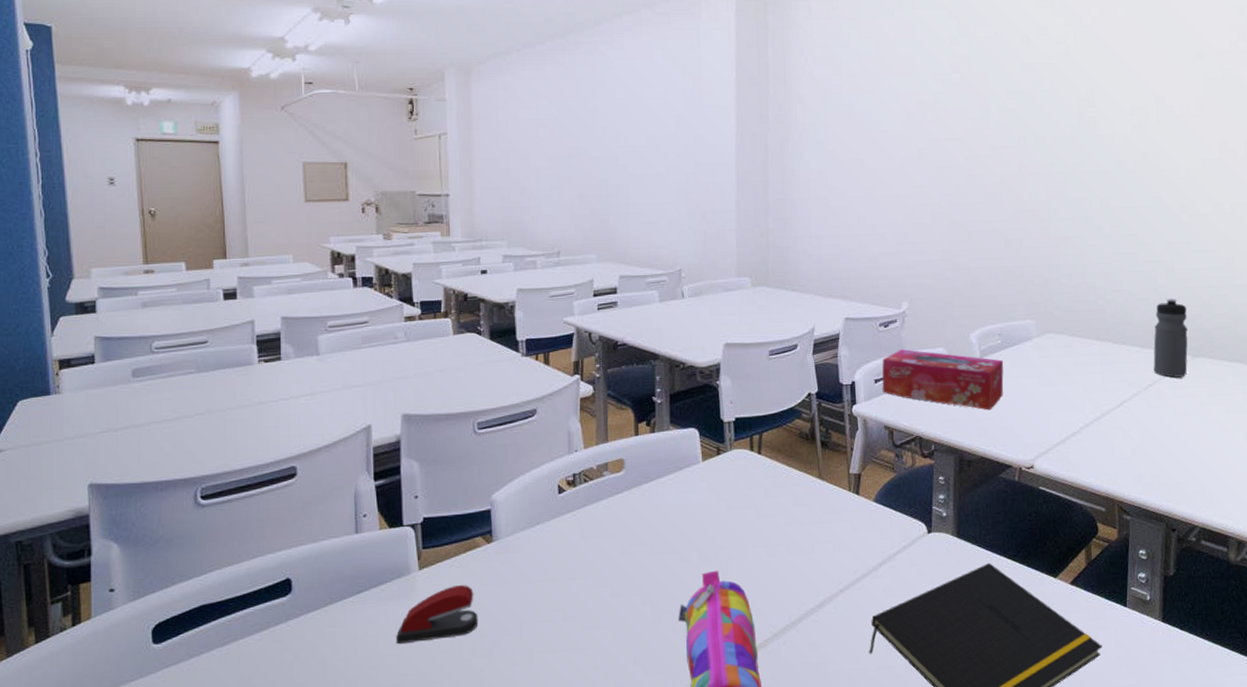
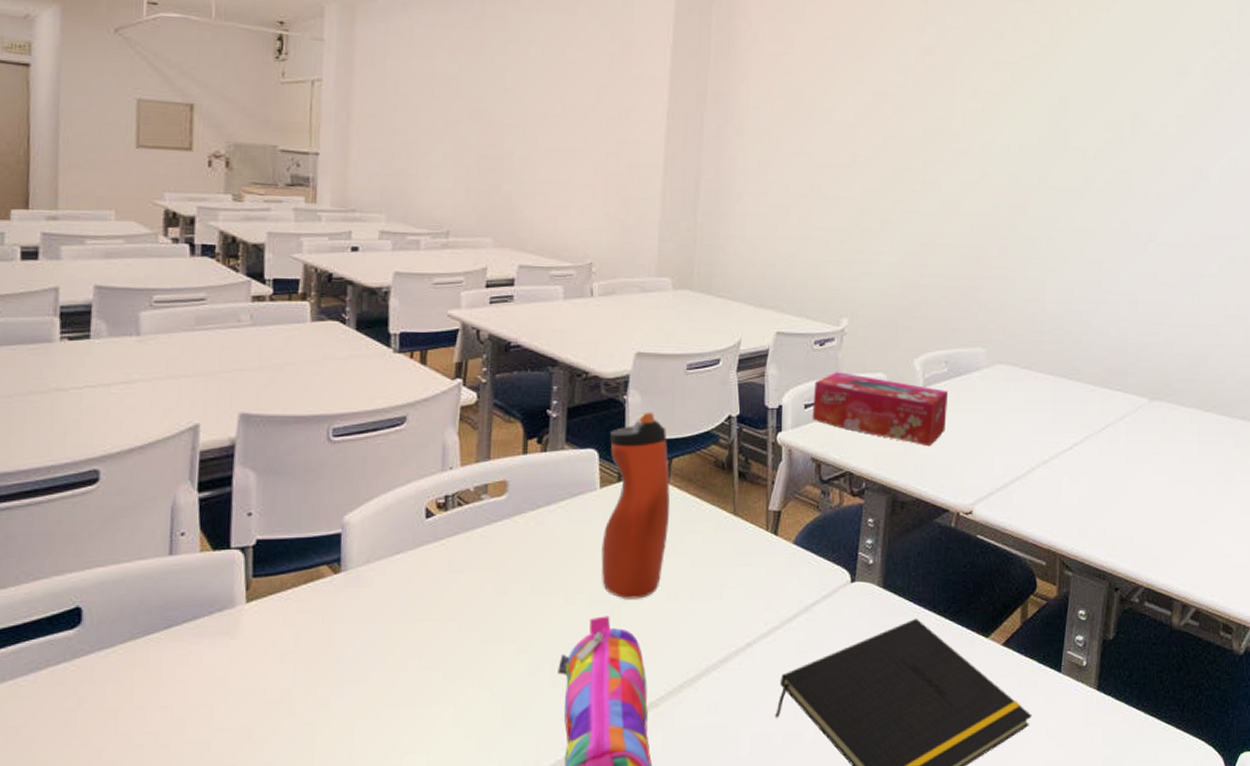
stapler: present [396,585,479,645] -> none [211,623,316,692]
water bottle: none [707,393,764,556] -> present [601,412,670,599]
water bottle: present [1153,298,1188,378] -> none [1108,333,1147,421]

